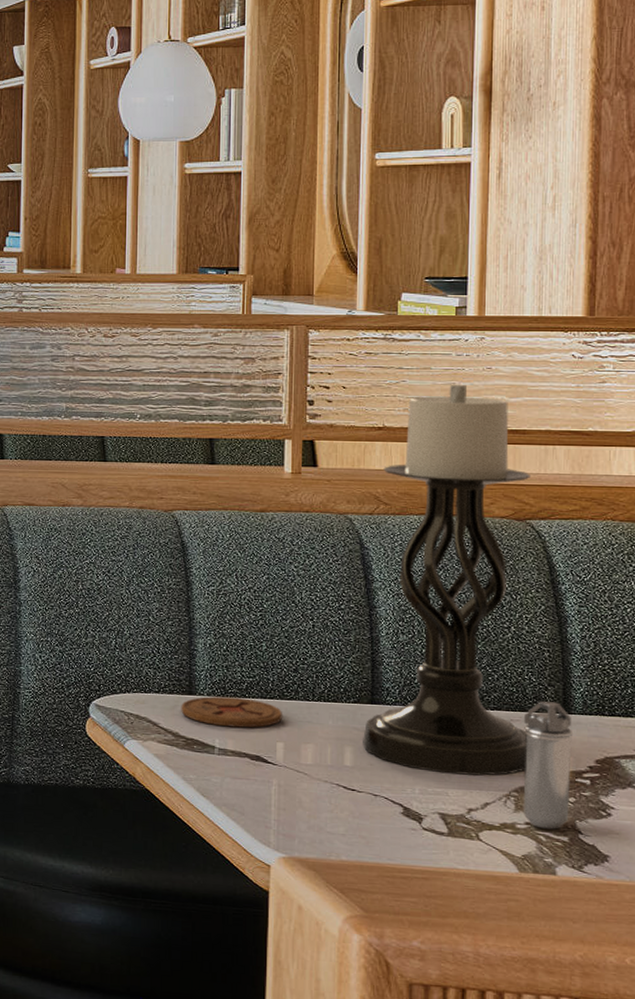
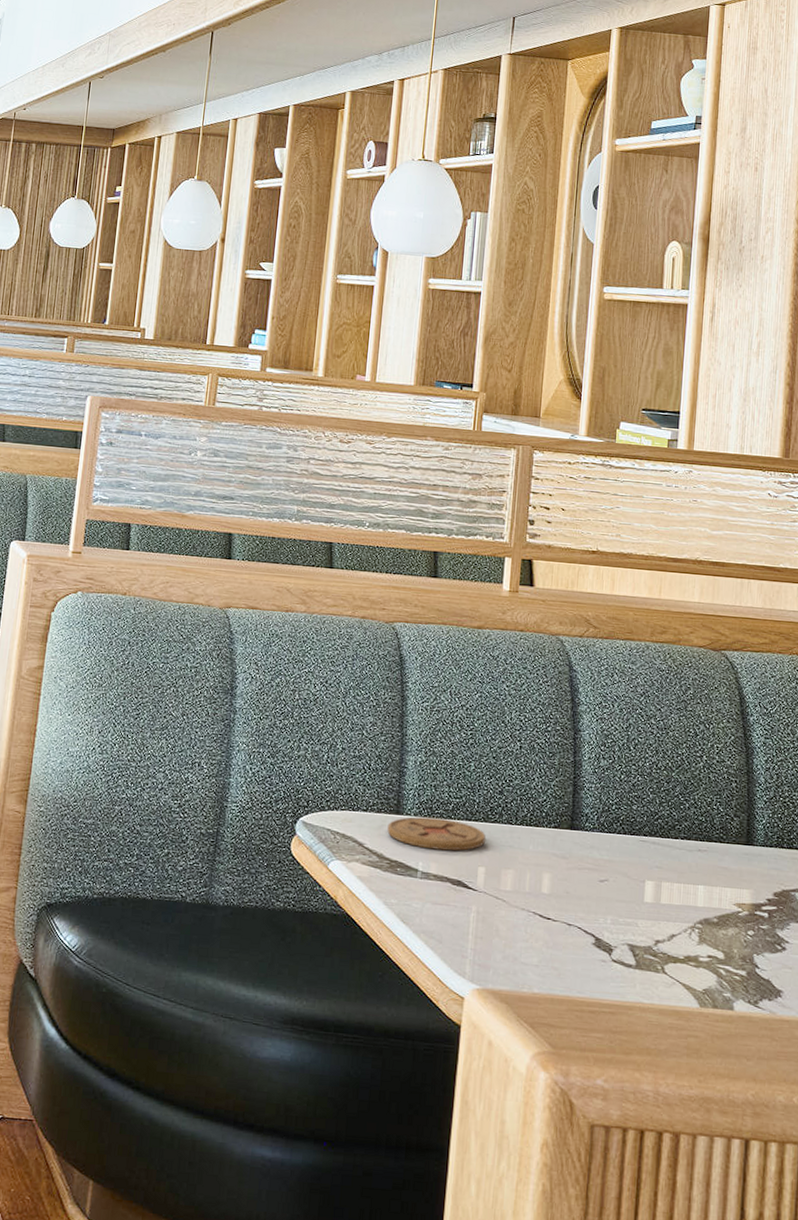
candle holder: present [363,384,532,776] -> none [560,513,728,907]
shaker: present [523,701,574,829] -> none [705,832,755,963]

